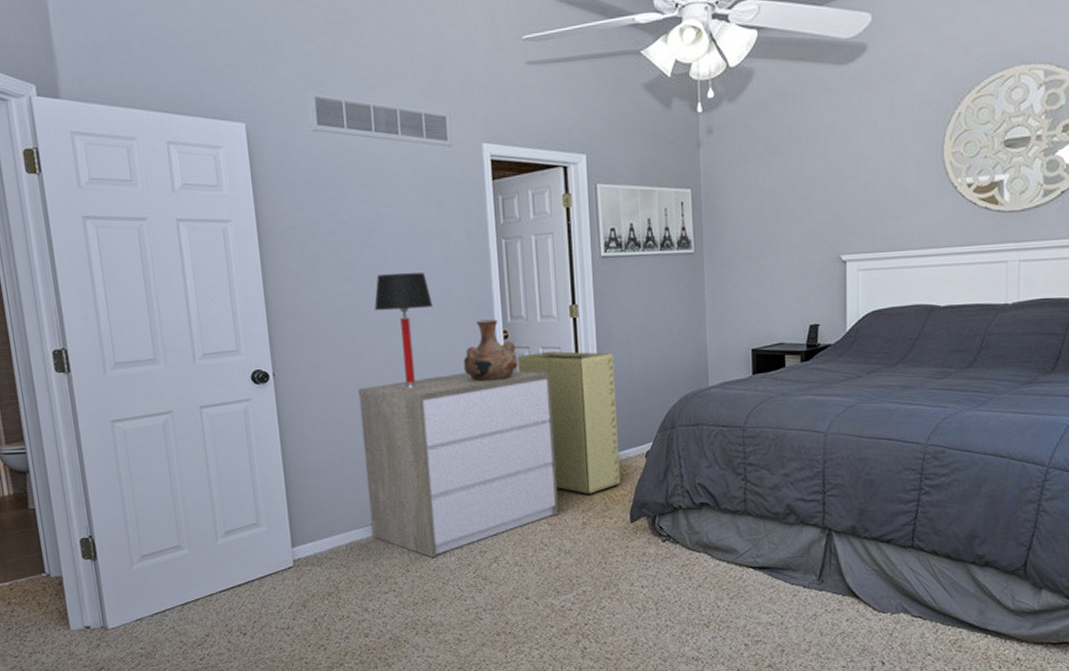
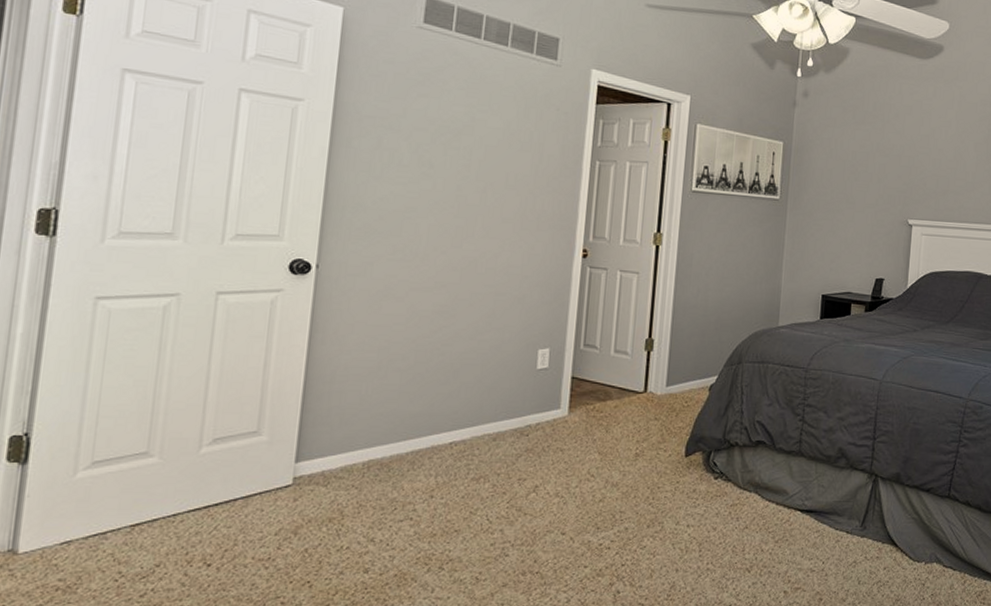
dresser: present [358,370,559,559] -> none [397,287,625,484]
table lamp: present [374,272,434,390] -> none [449,178,514,298]
vase: present [464,319,518,382] -> none [535,236,593,299]
laundry hamper: present [518,351,621,496] -> none [593,275,691,425]

